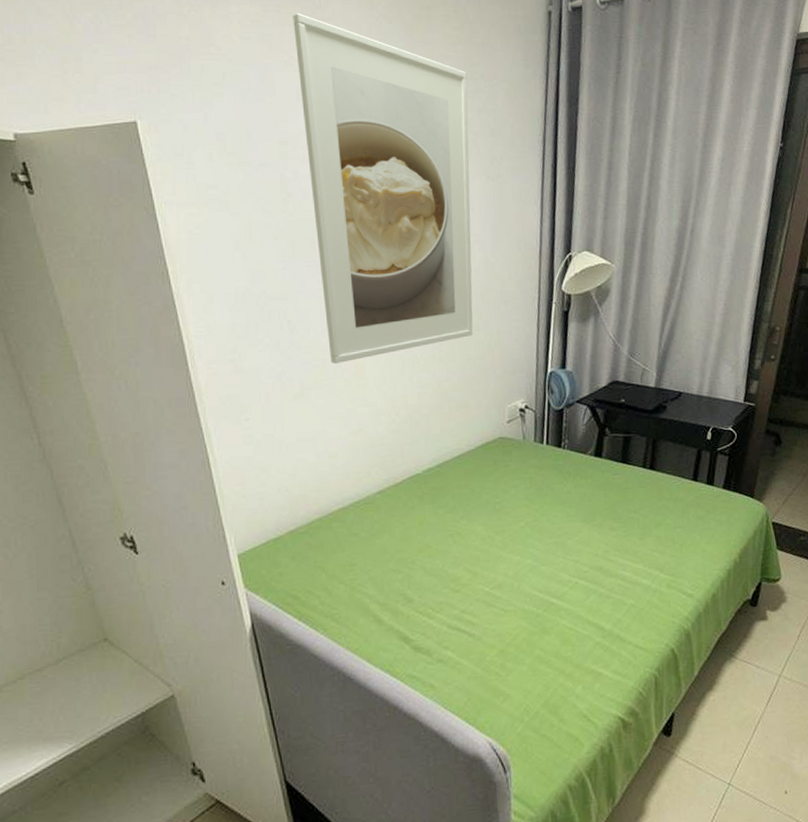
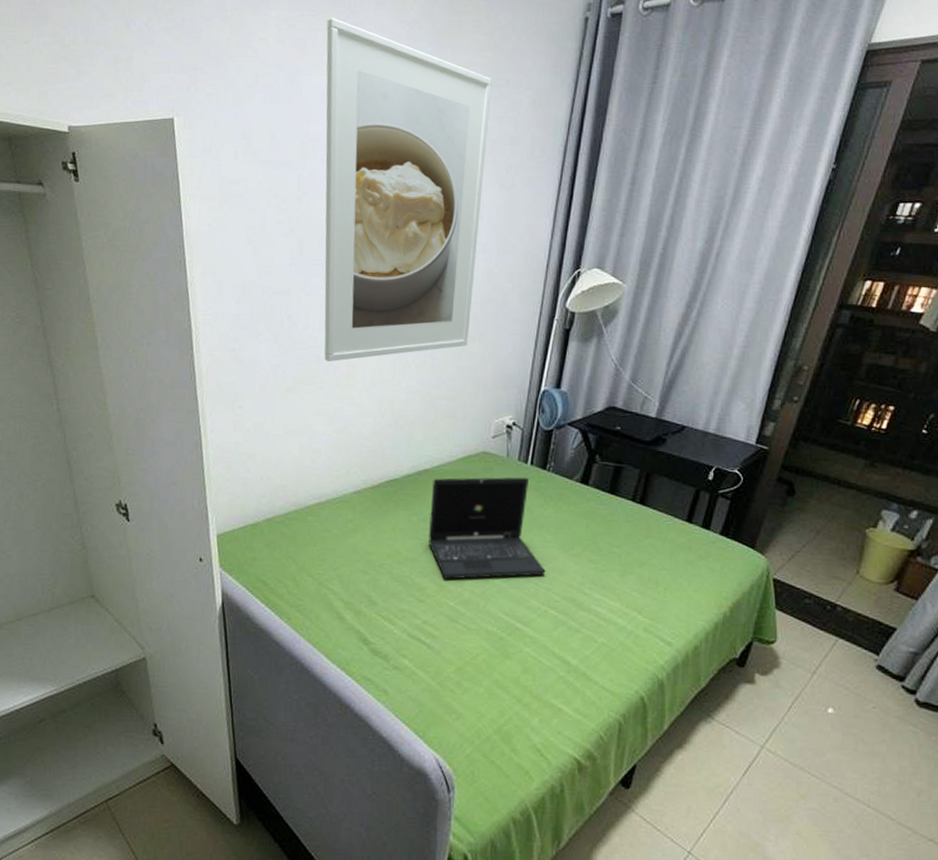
laptop: none [454,457,572,566] -> present [428,477,546,579]

